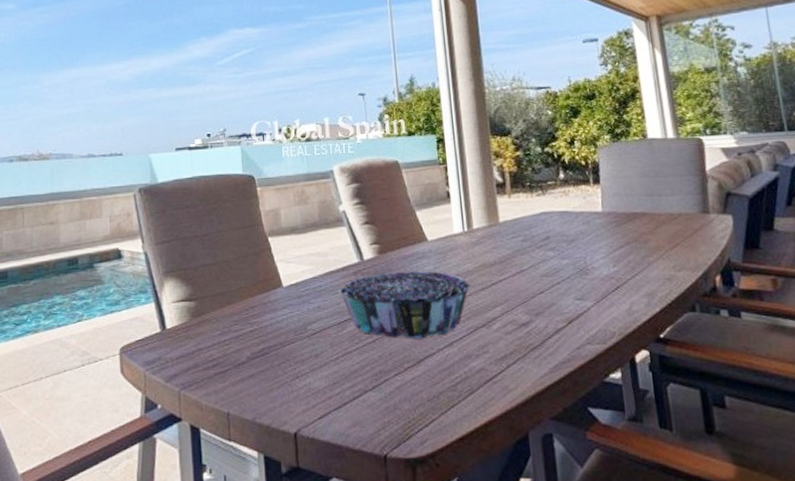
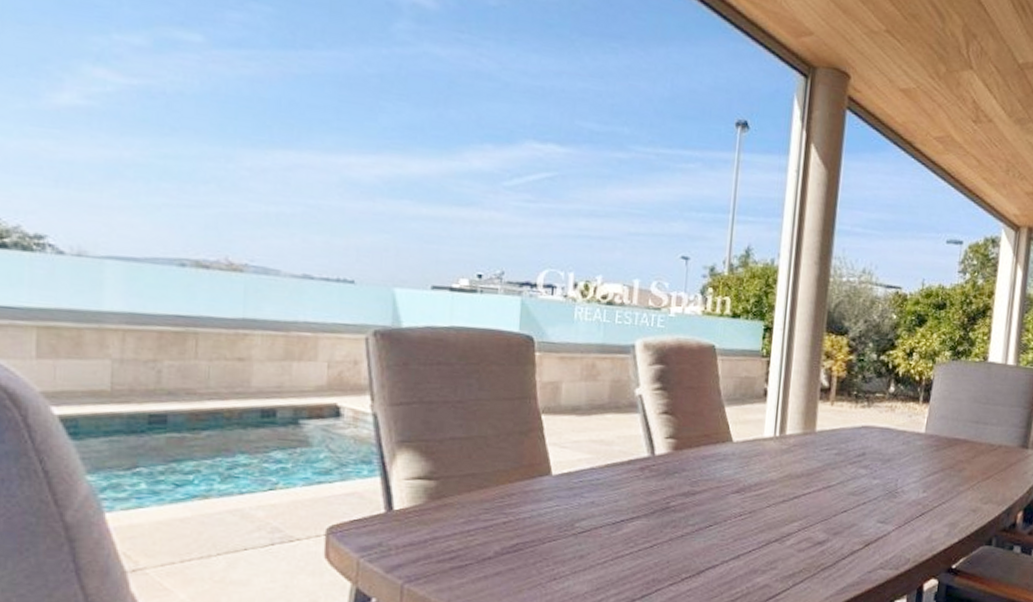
decorative bowl: present [338,271,470,339] -> none [619,472,771,549]

